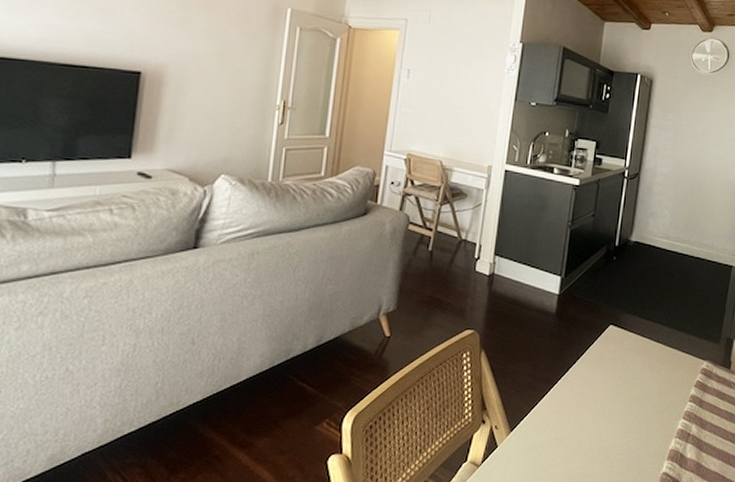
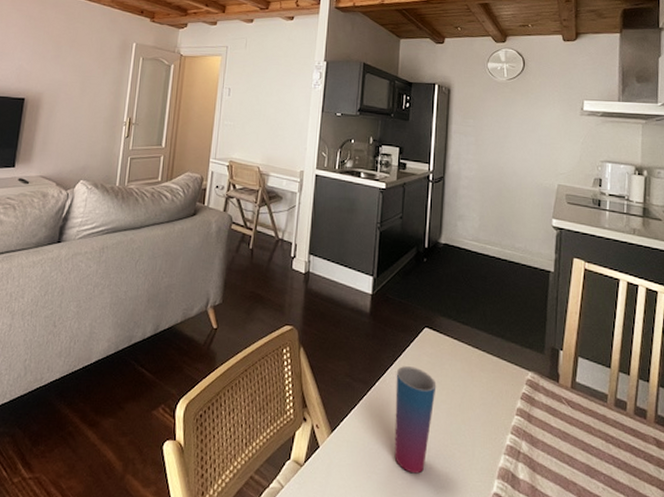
cup: none [572,363,618,463] -> present [394,366,437,474]

